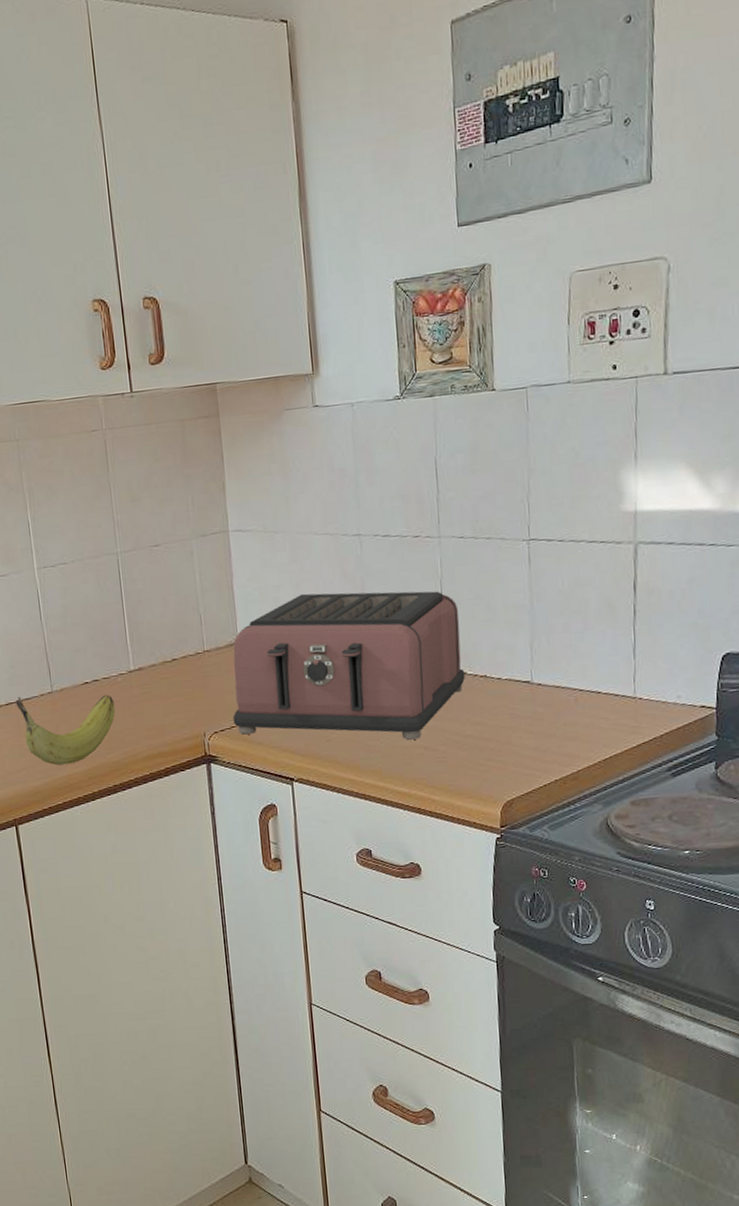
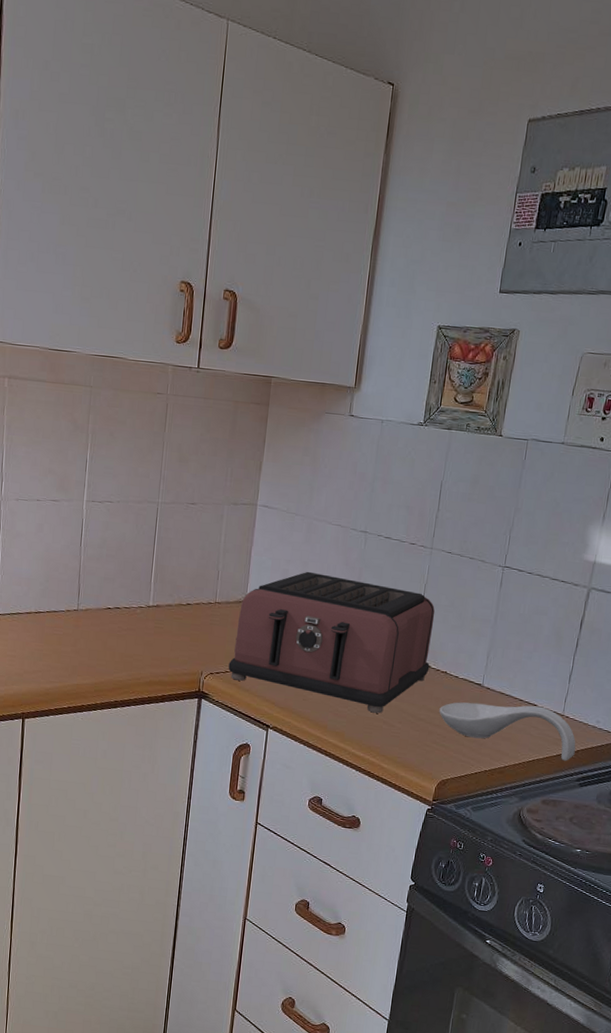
fruit: present [15,694,116,766] -> none [44,608,130,675]
spoon rest: none [486,692,658,751] -> present [439,702,576,761]

